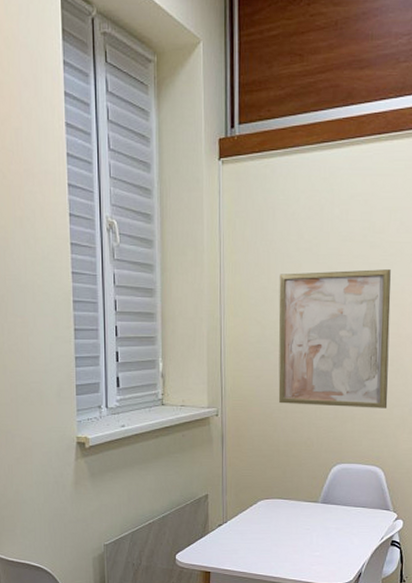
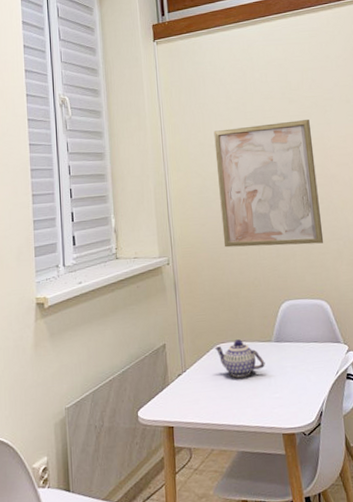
teapot: none [257,497,309,533] -> present [214,339,265,378]

